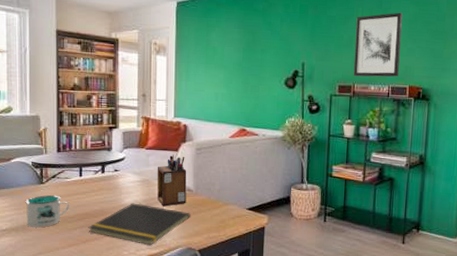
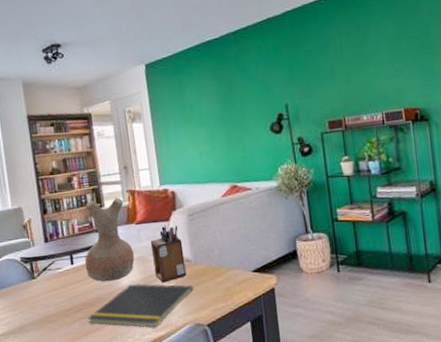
mug: present [25,195,70,228] -> none [19,288,66,328]
vase: none [93,121,141,198] -> present [84,198,135,282]
wall art: present [353,12,402,77] -> none [334,32,391,109]

